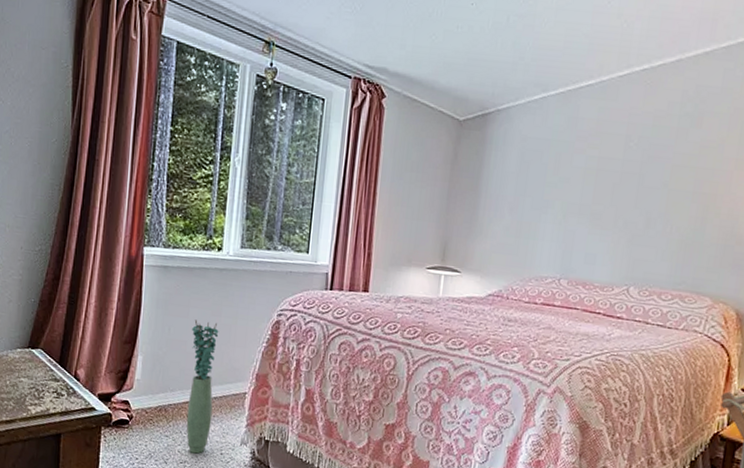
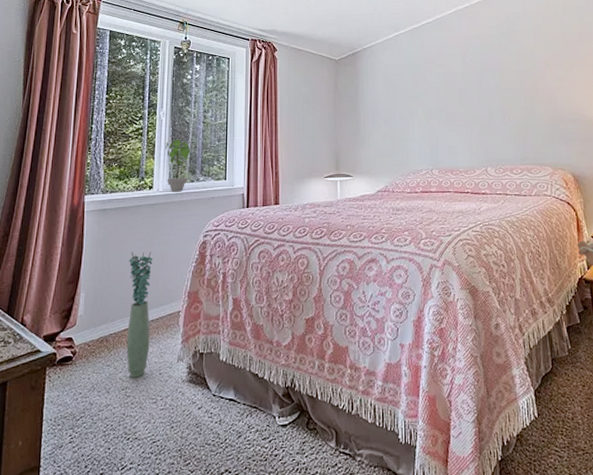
potted plant: none [239,194,269,260] -> present [166,139,191,192]

